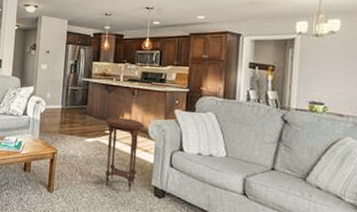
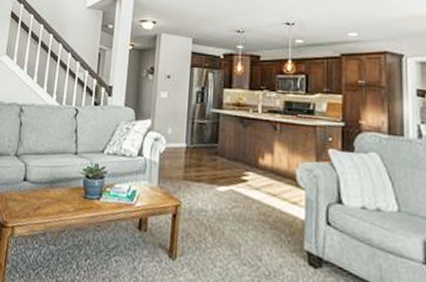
side table: present [105,117,145,192] -> none [241,158,292,259]

